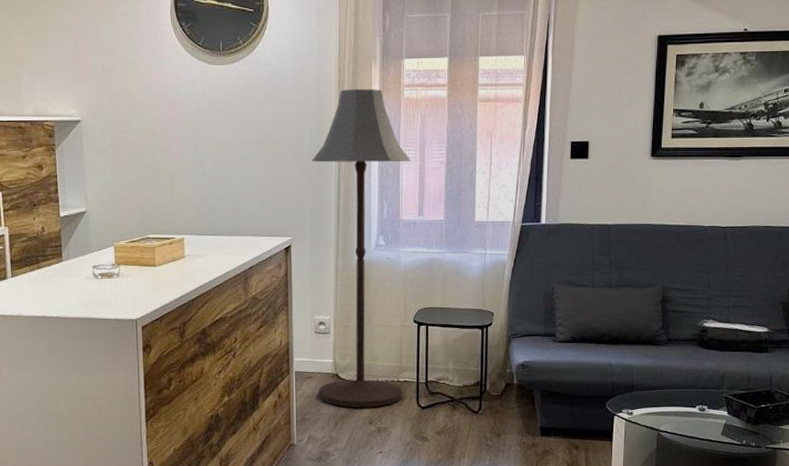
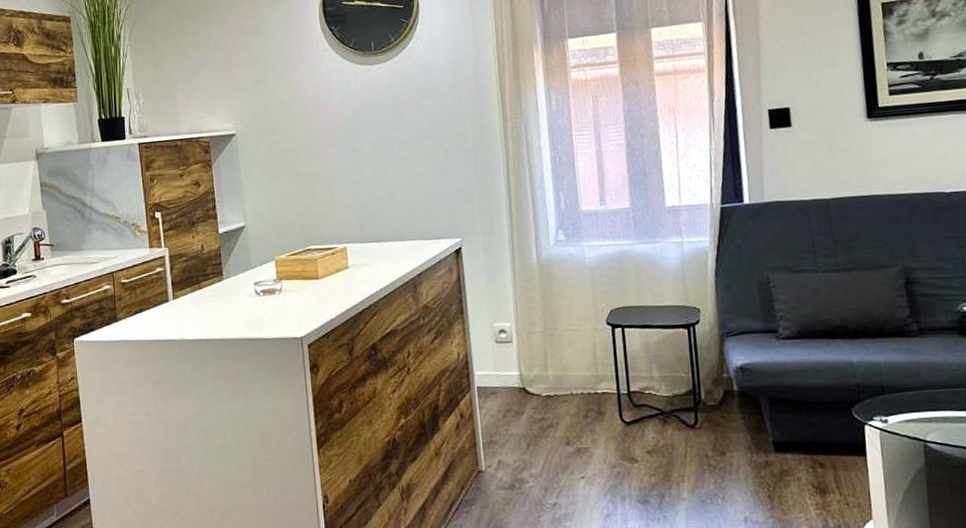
floor lamp: present [312,89,411,408] -> none [477,73,602,426]

